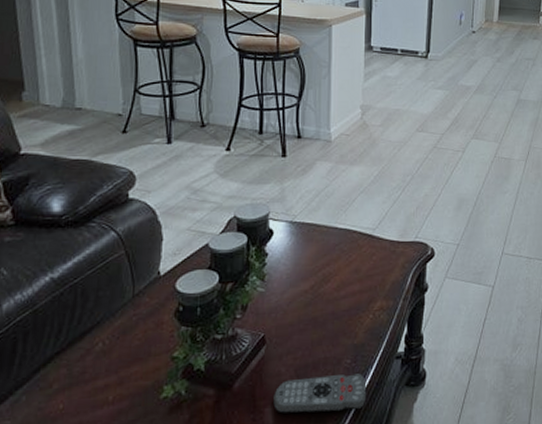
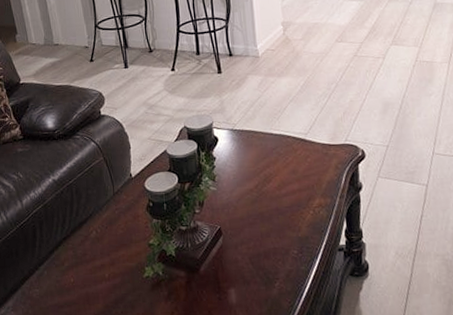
remote control: present [273,373,367,414] -> none [234,263,315,296]

